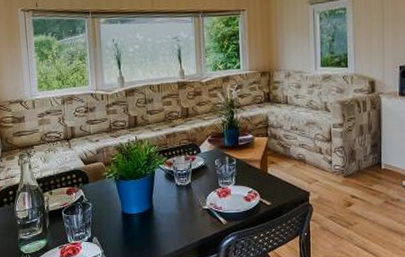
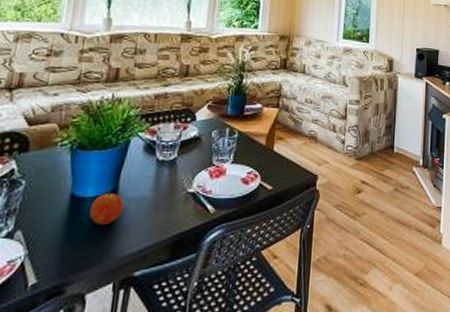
fruit: none [137,209,159,233] -> present [90,190,124,225]

